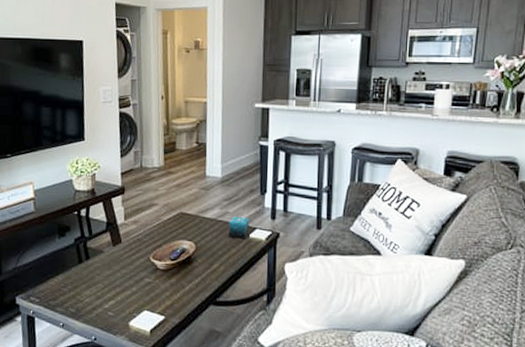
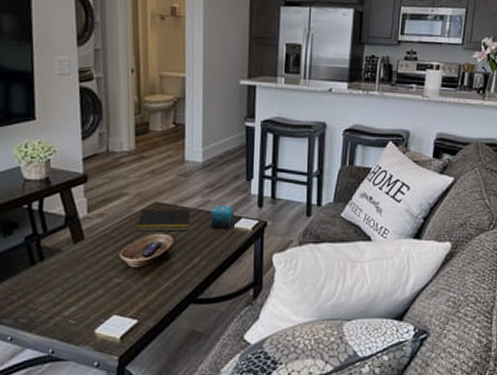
notepad: none [164,218,211,239] -> present [136,209,190,232]

